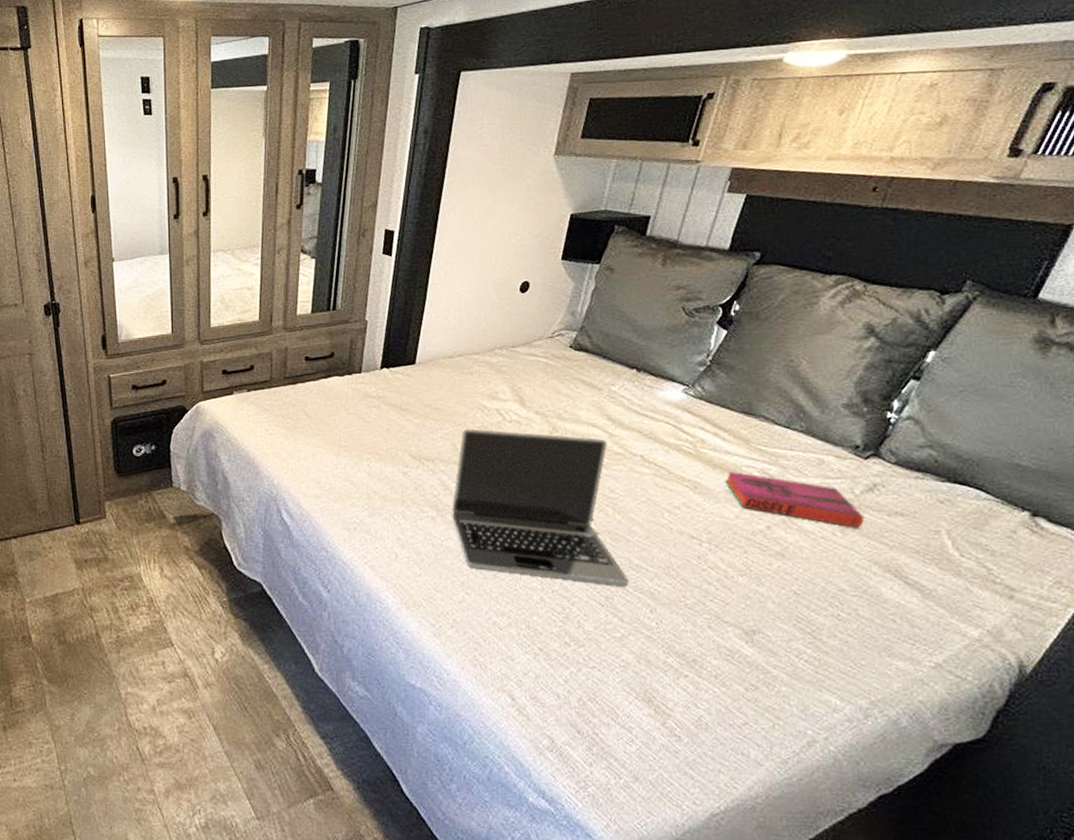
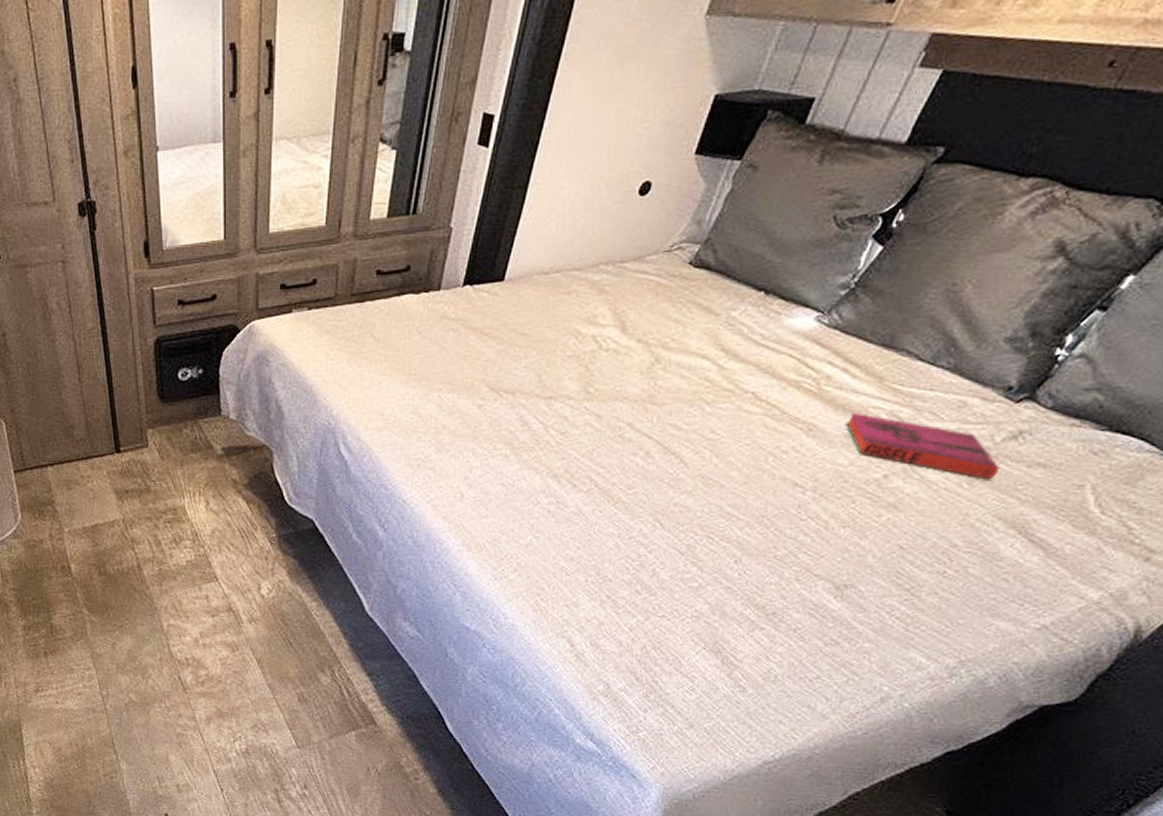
laptop: present [452,429,628,587] -> none [528,358,716,535]

